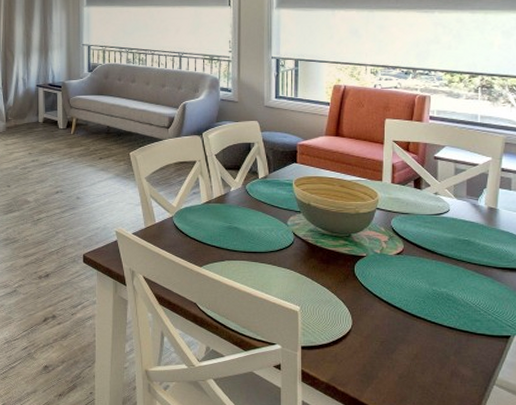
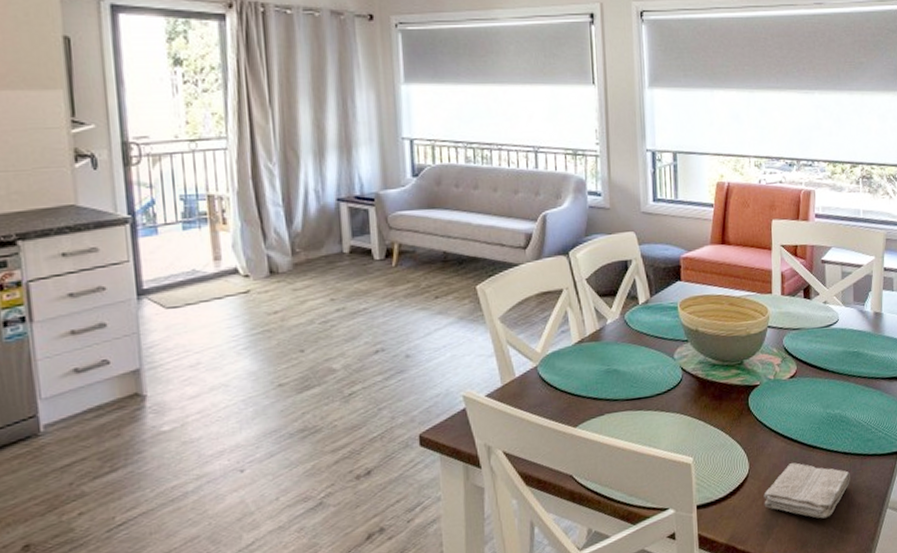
washcloth: none [365,327,455,381] -> present [763,462,850,519]

